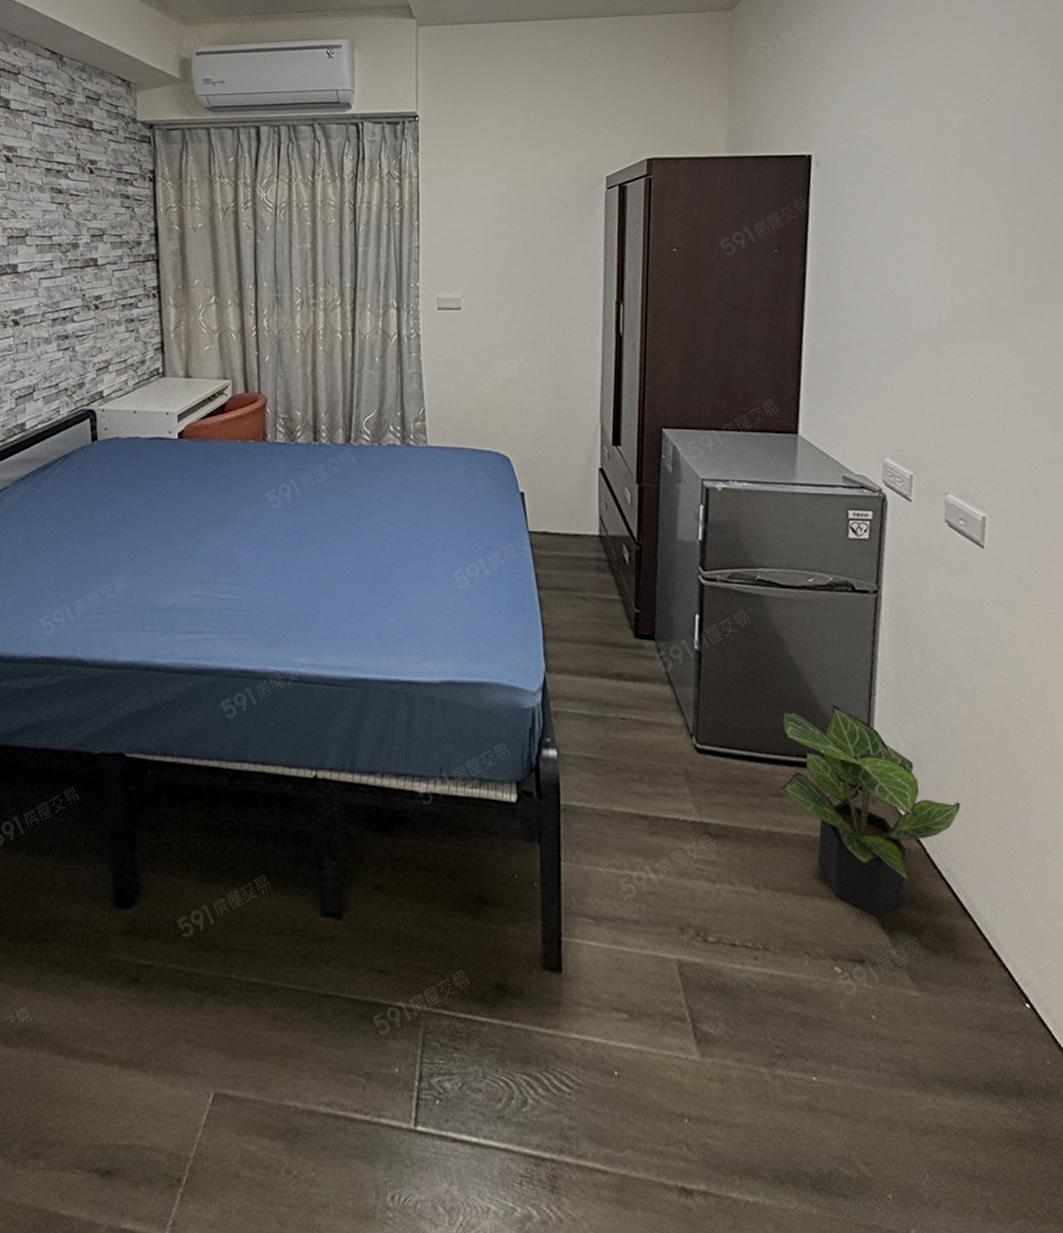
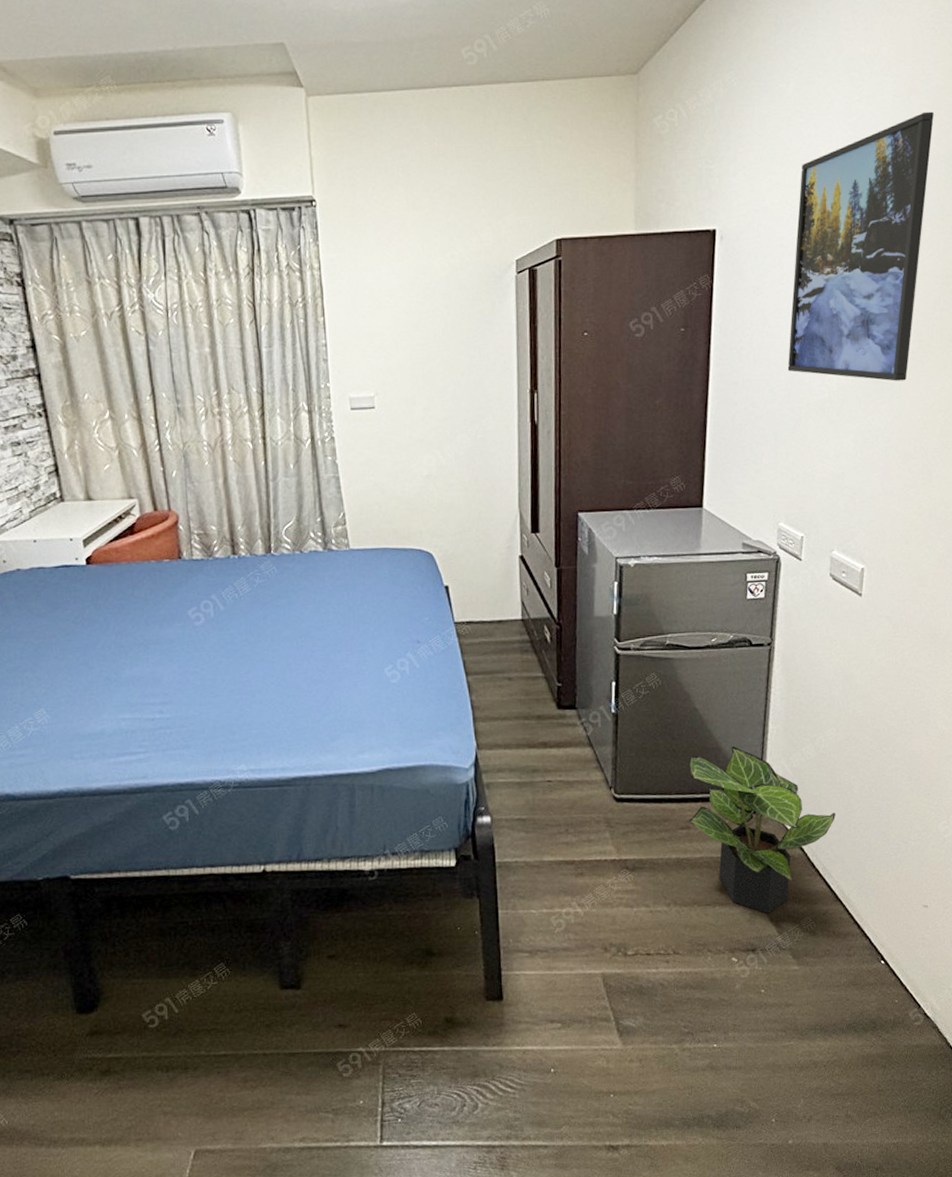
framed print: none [891,48,1046,317] -> present [787,111,934,381]

